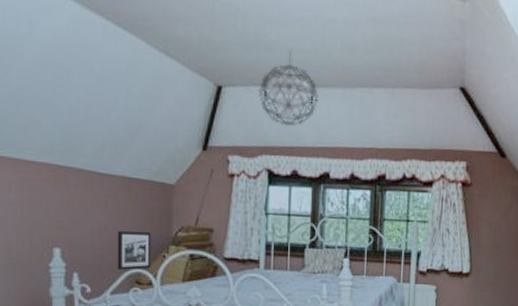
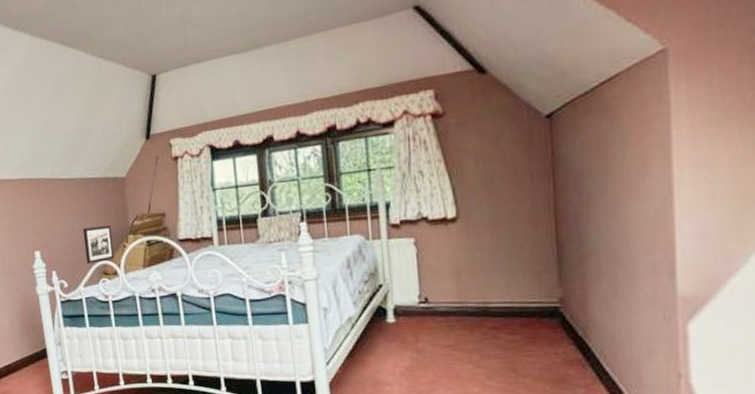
pendant light: present [258,49,318,126] -> none [190,20,251,98]

